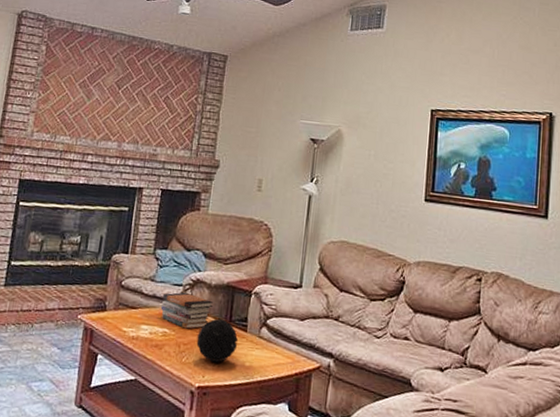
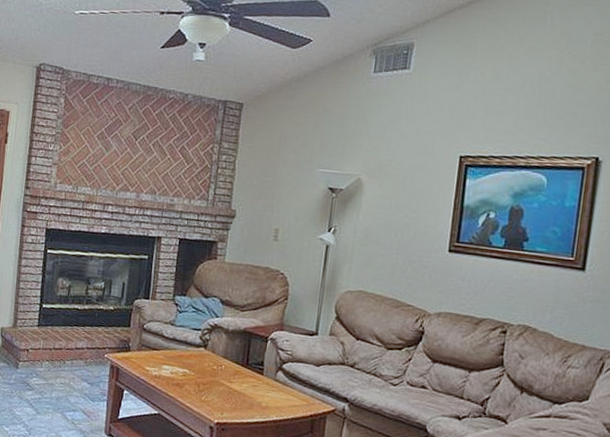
book stack: present [160,292,214,329] -> none [180,336,231,371]
decorative orb: present [196,319,239,363] -> none [215,362,255,403]

